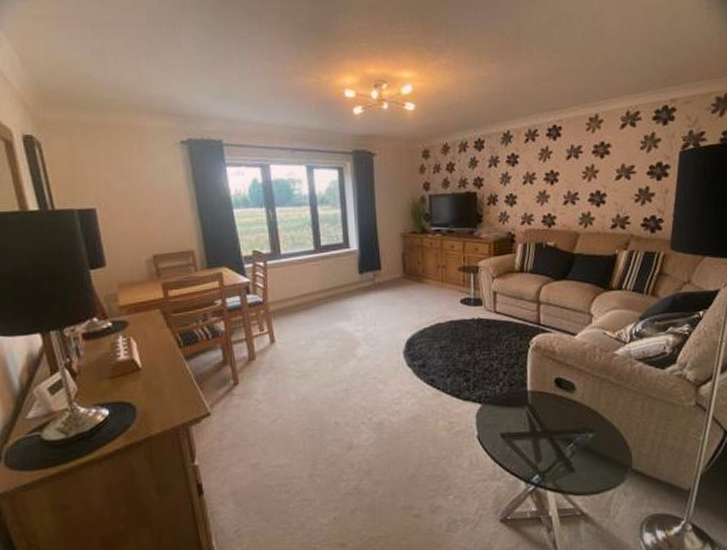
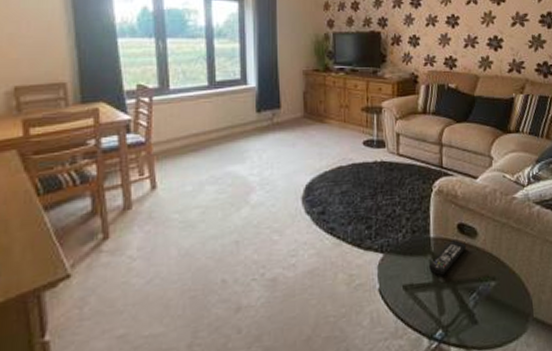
remote control: none [526,393,565,427] -> present [429,240,467,276]

